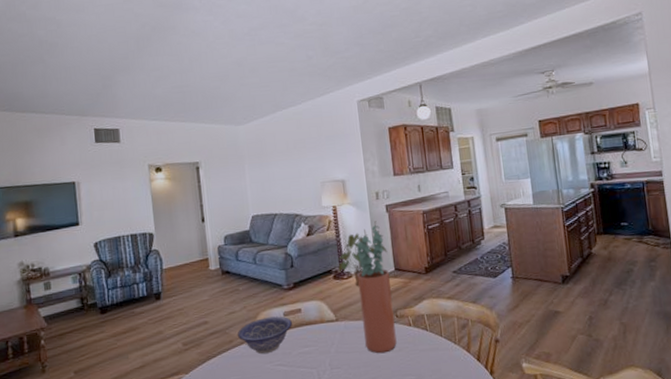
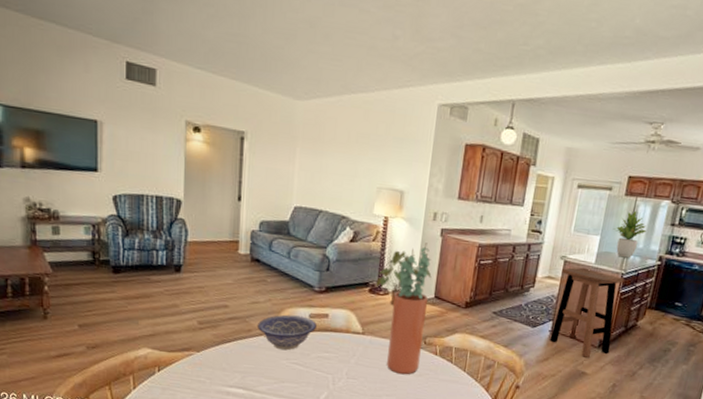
bar stool: none [505,210,575,296] -> present [550,267,625,358]
potted plant: none [540,148,571,193] -> present [614,210,646,258]

